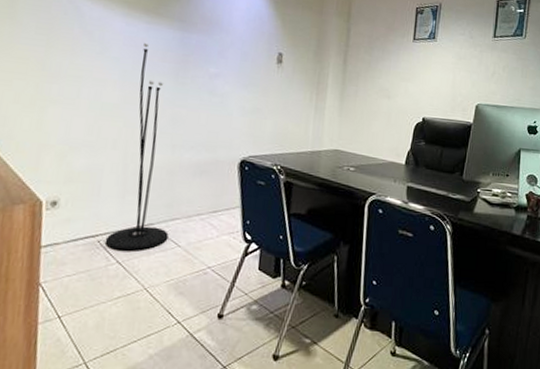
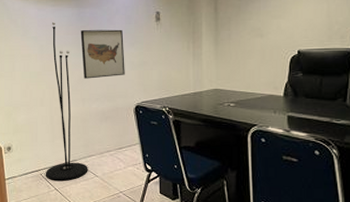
wall art: none [178,59,236,122] -> present [80,29,125,79]

